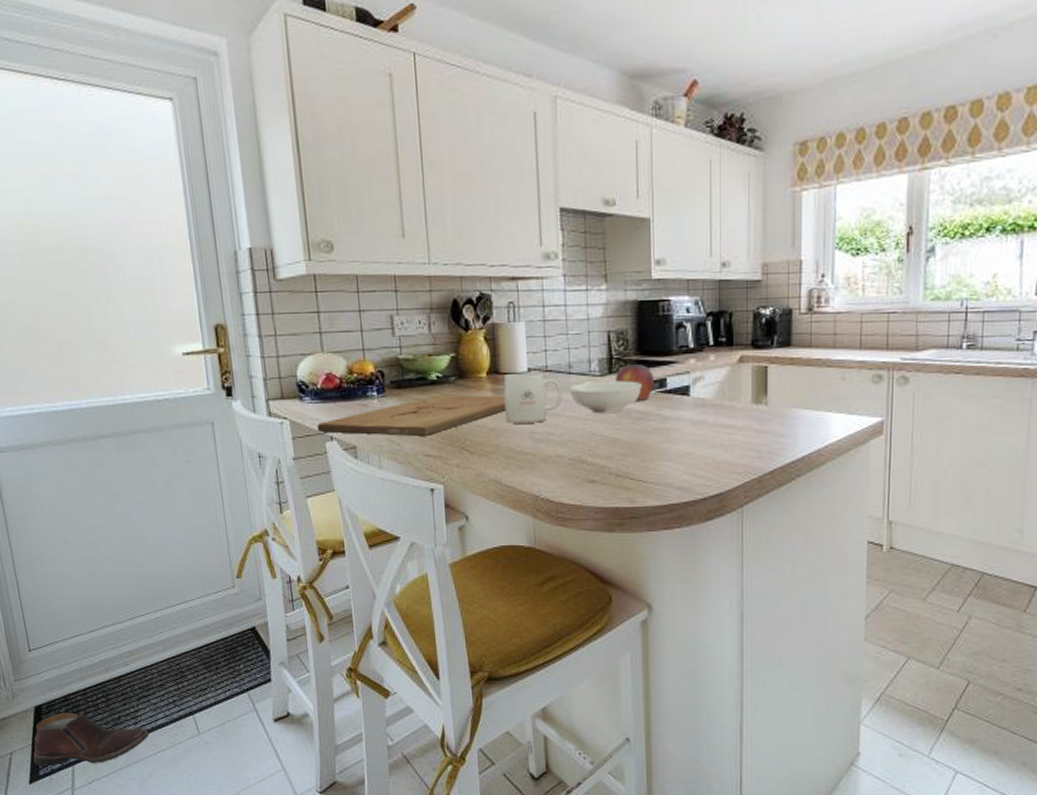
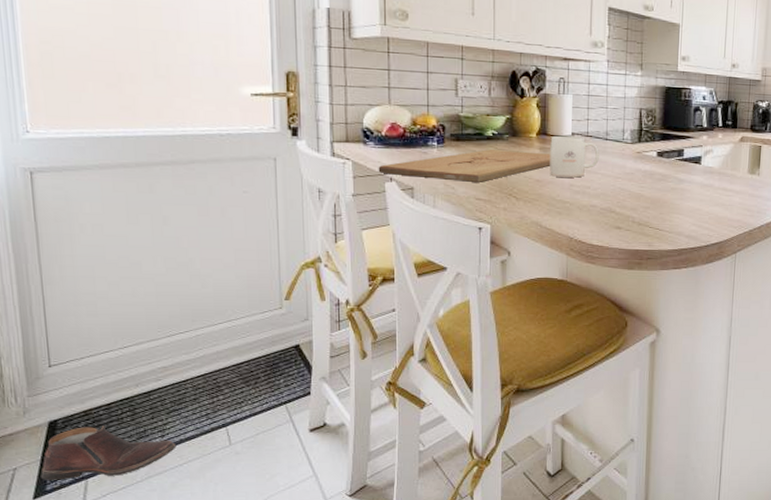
bowl: present [568,381,643,414] -> none [604,147,665,174]
fruit: present [615,363,654,401] -> none [643,135,674,166]

